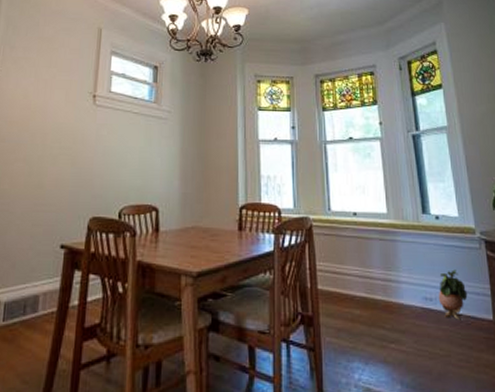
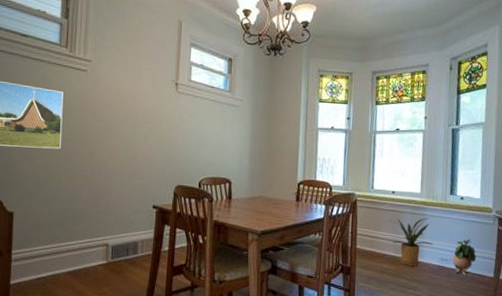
house plant: none [352,244,414,310] -> present [388,217,435,266]

